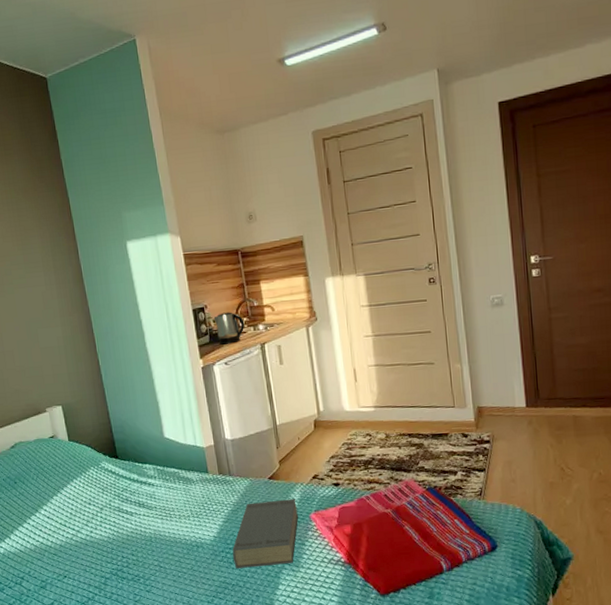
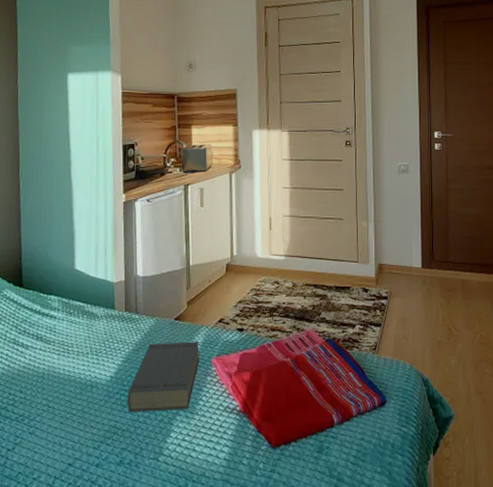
kettle: present [213,312,245,345] -> none [142,151,172,182]
toaster: none [252,298,287,332] -> present [181,144,213,173]

